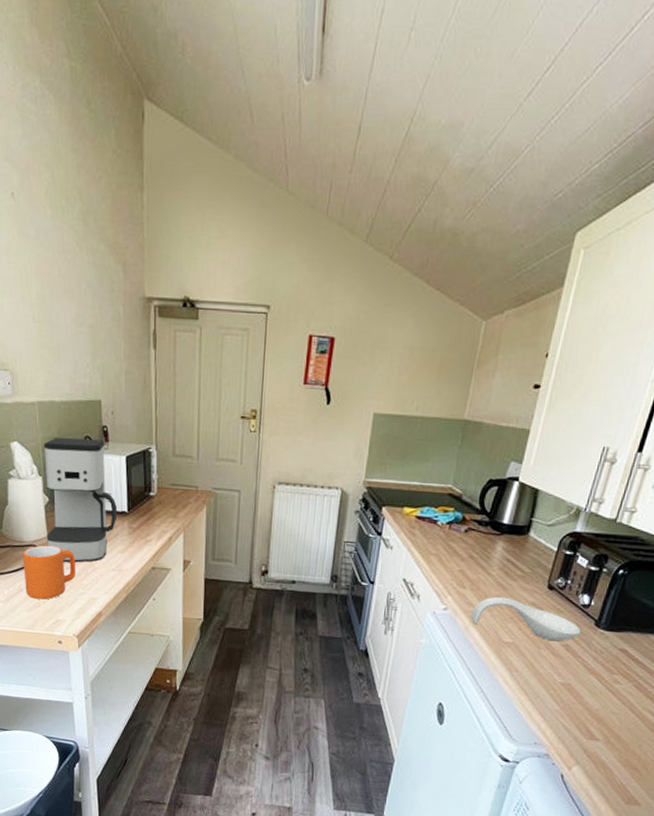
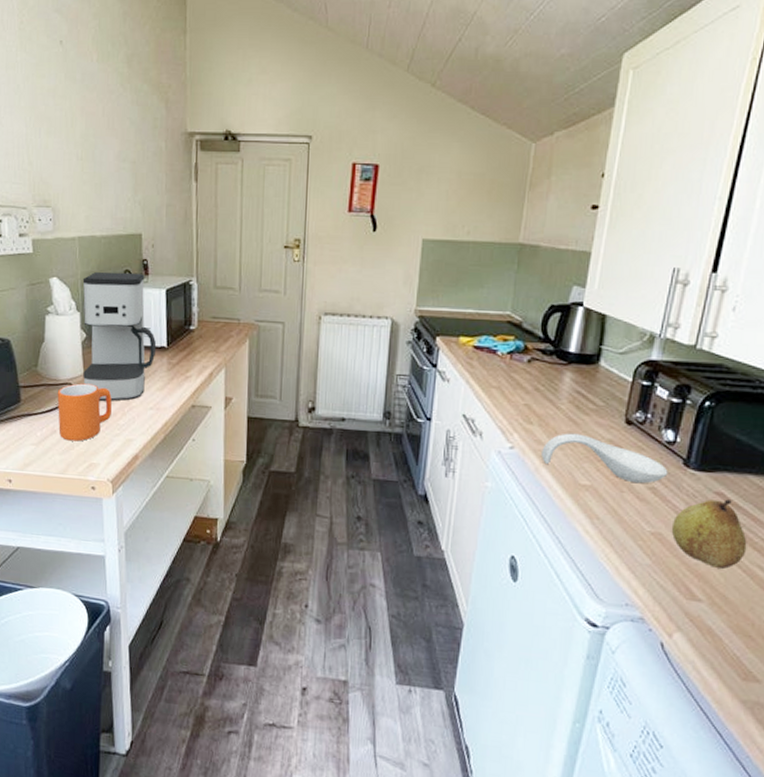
fruit: none [579,655,643,713] -> present [671,499,747,569]

